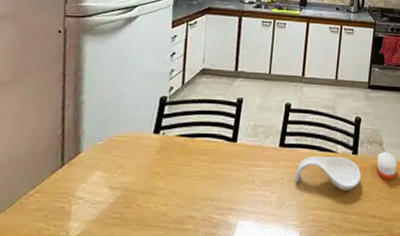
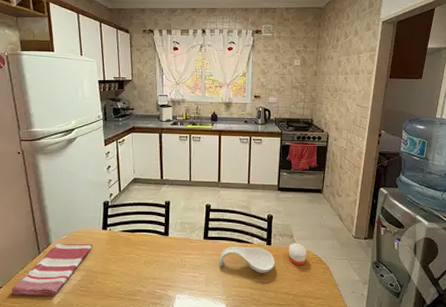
dish towel: none [9,152,138,227] -> present [11,244,93,296]

